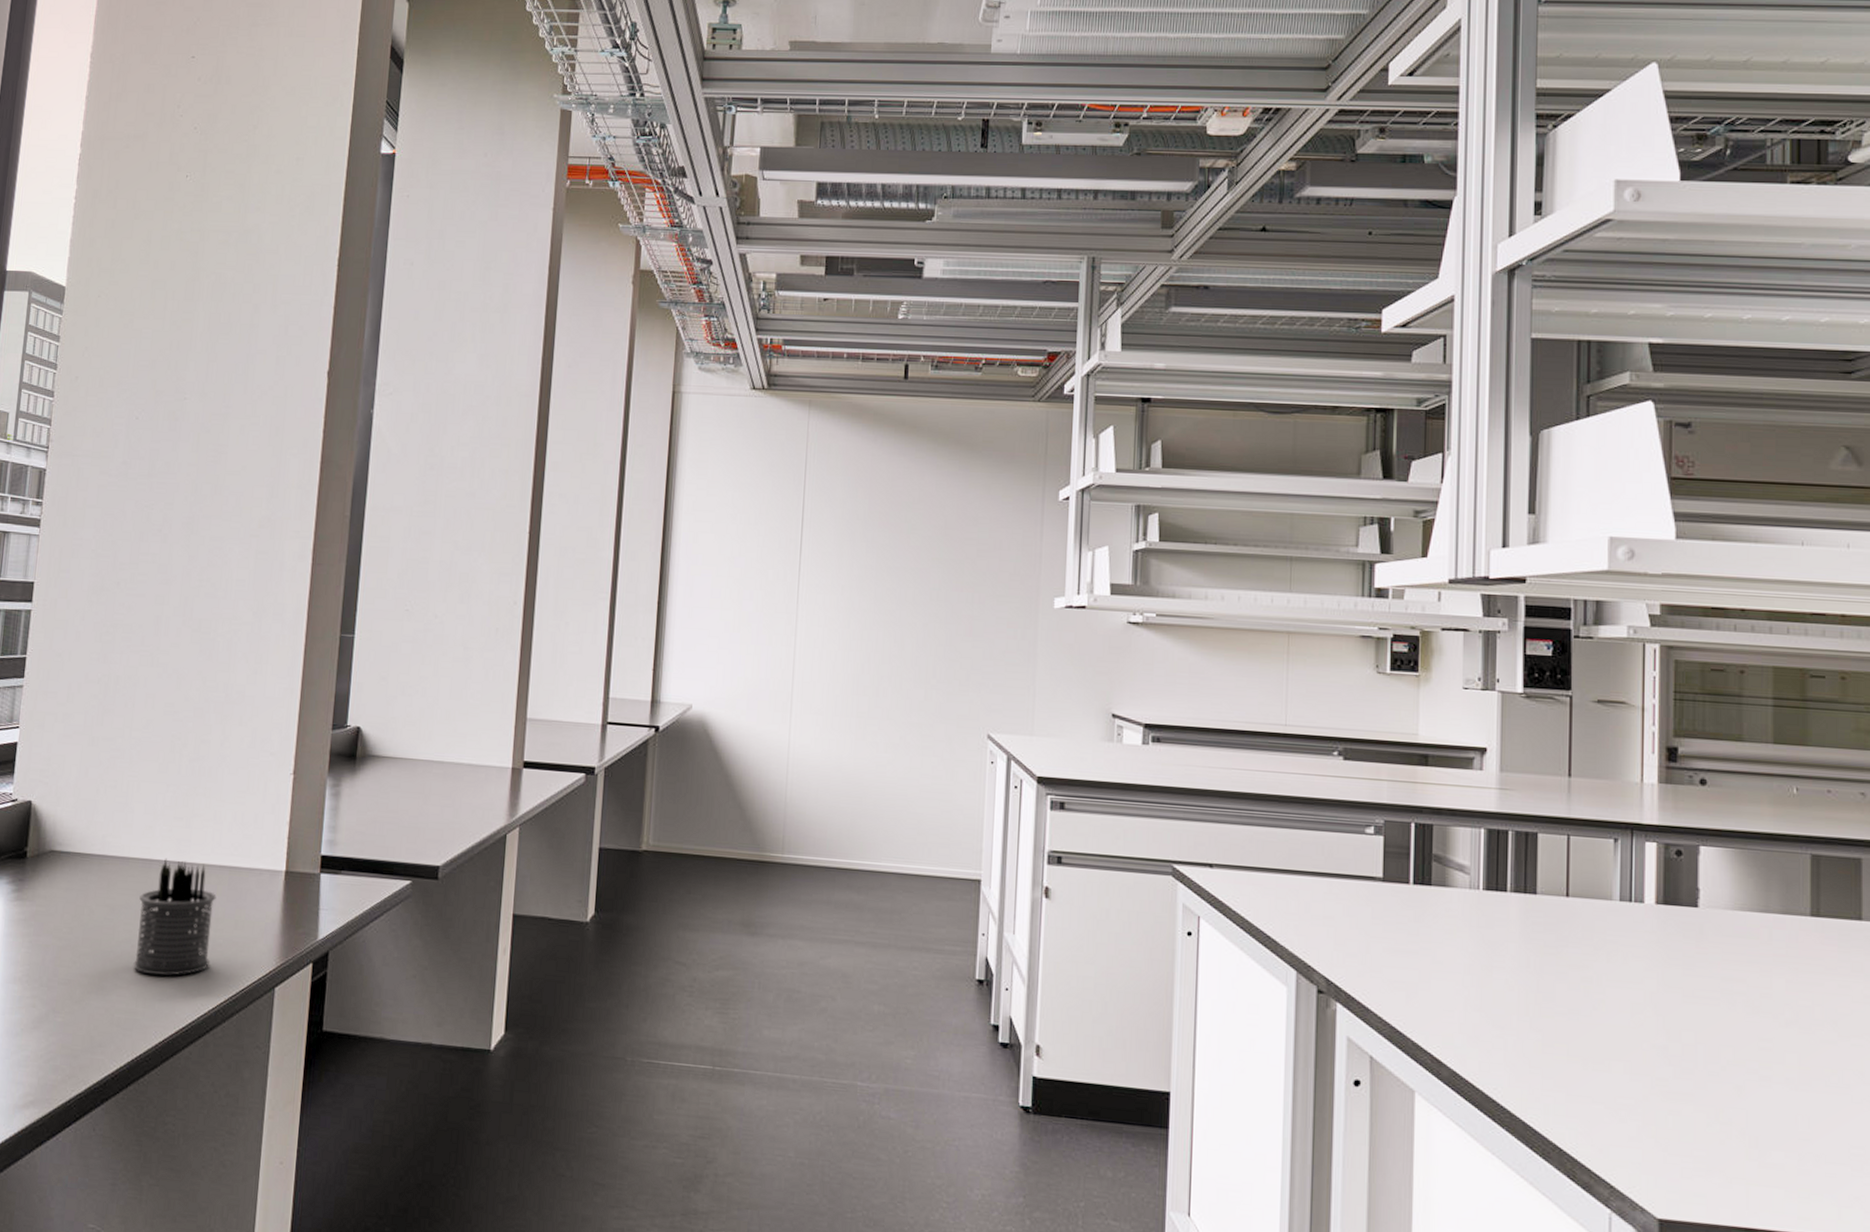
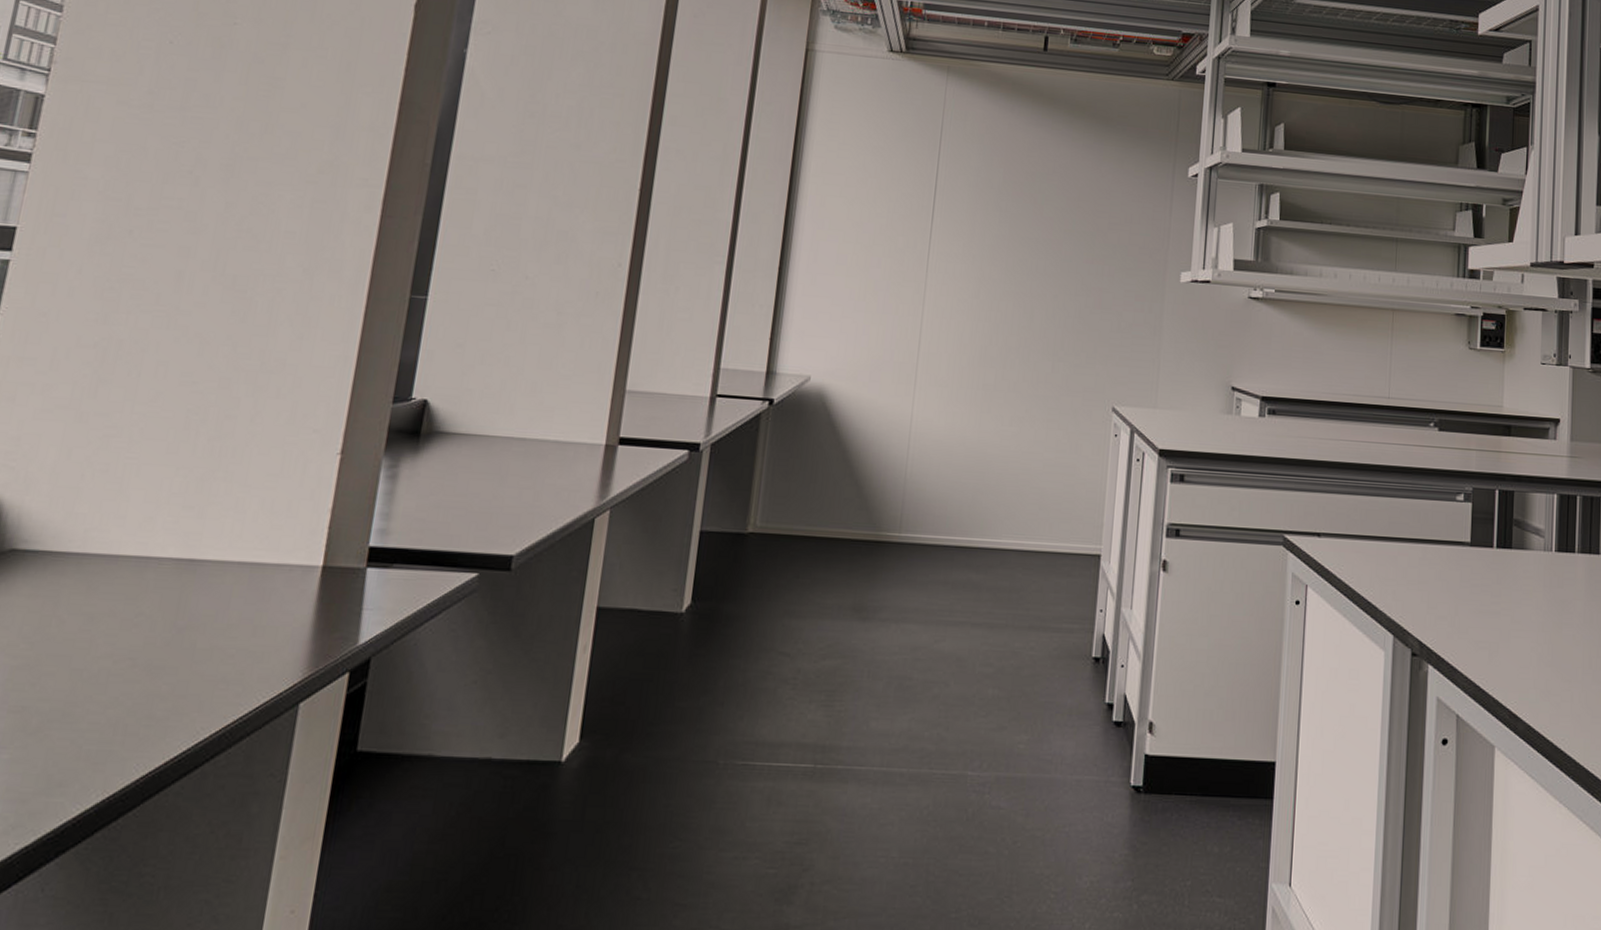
pen holder: present [133,858,217,976] -> none [113,554,231,695]

